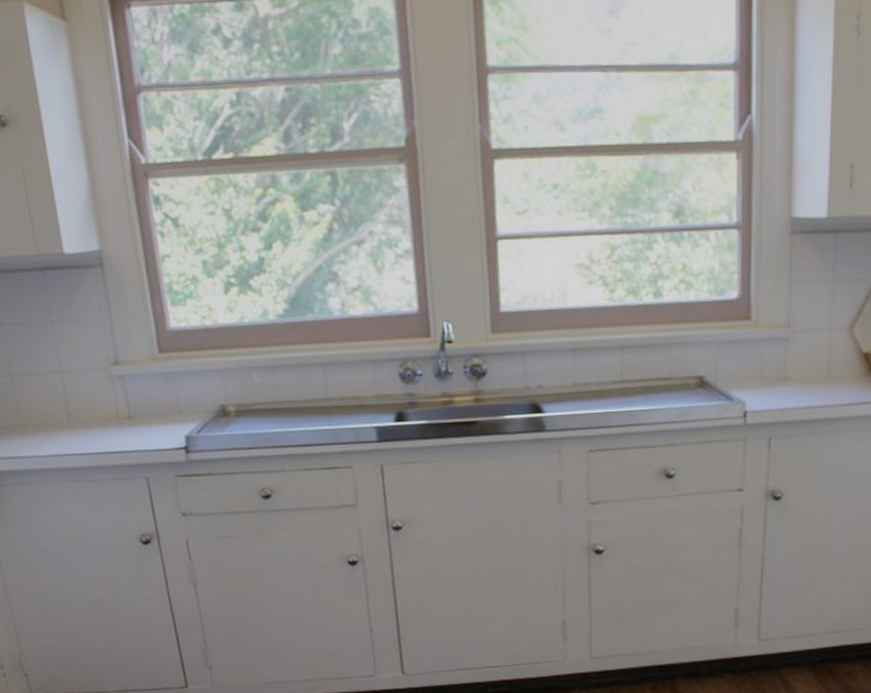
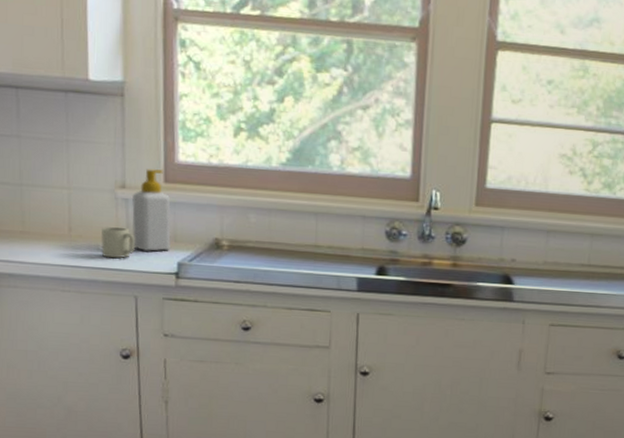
cup: none [101,406,139,441] -> present [101,226,135,259]
soap bottle: none [128,340,176,428] -> present [132,169,172,252]

